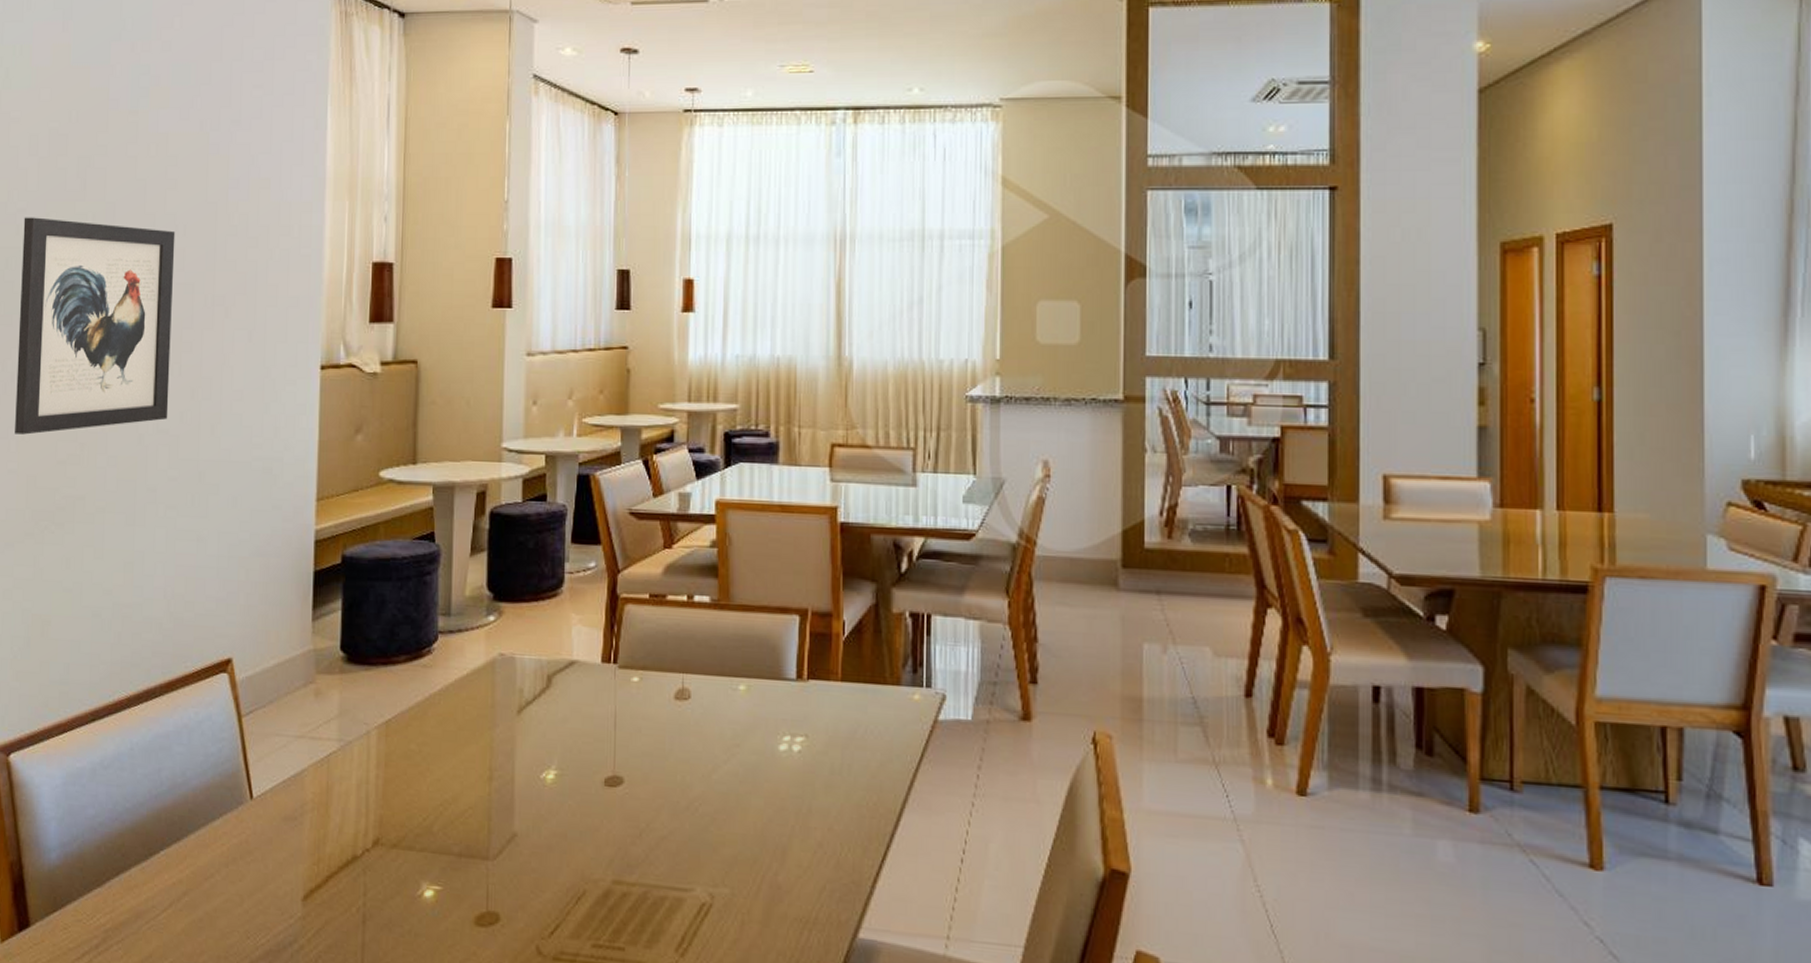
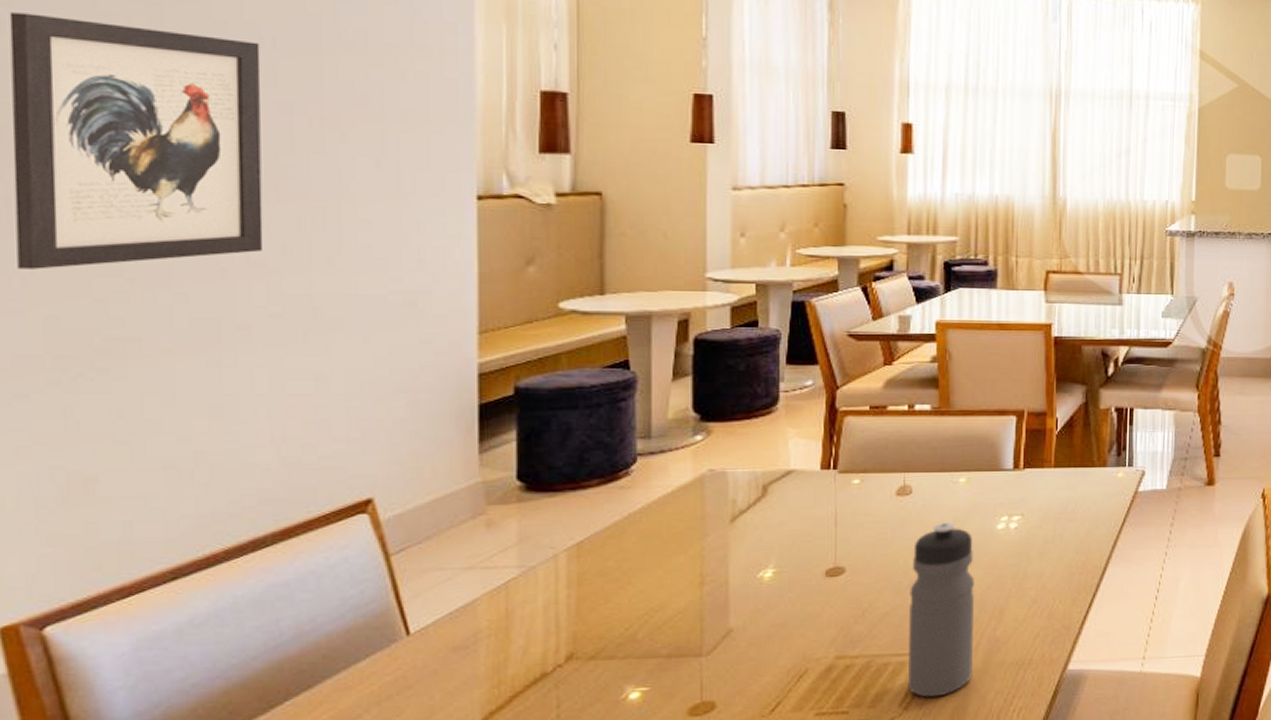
water bottle: none [685,736,756,947] -> present [908,523,975,698]

